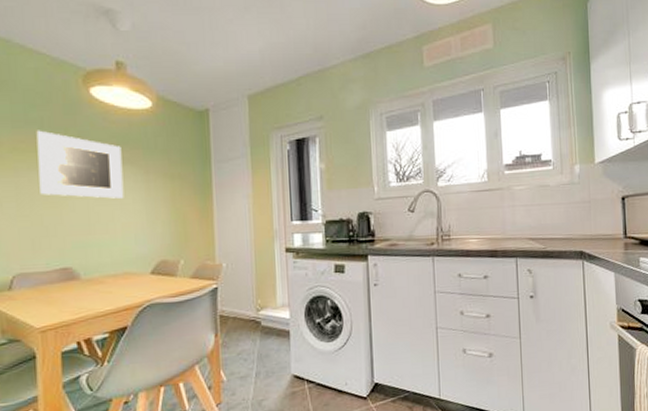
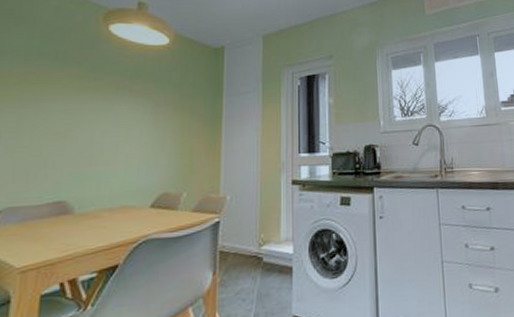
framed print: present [36,130,124,199] -> none [43,63,134,130]

